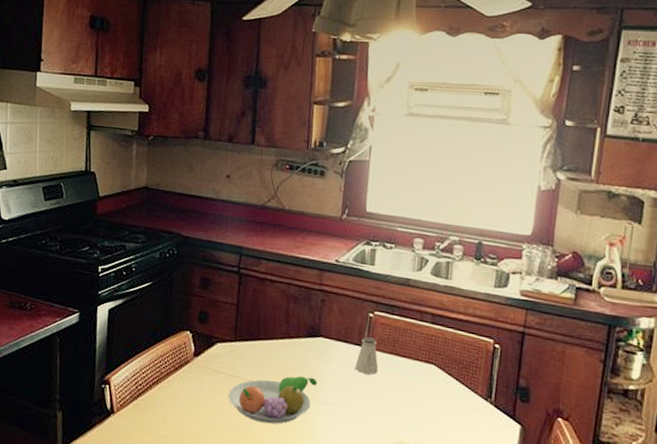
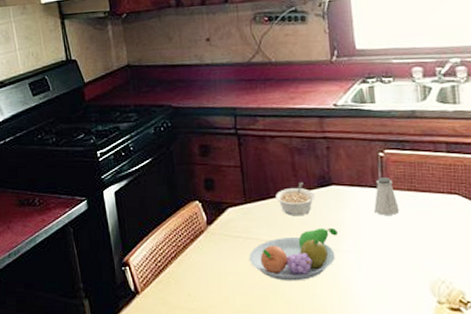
legume: none [265,328,303,362] -> present [276,181,316,217]

